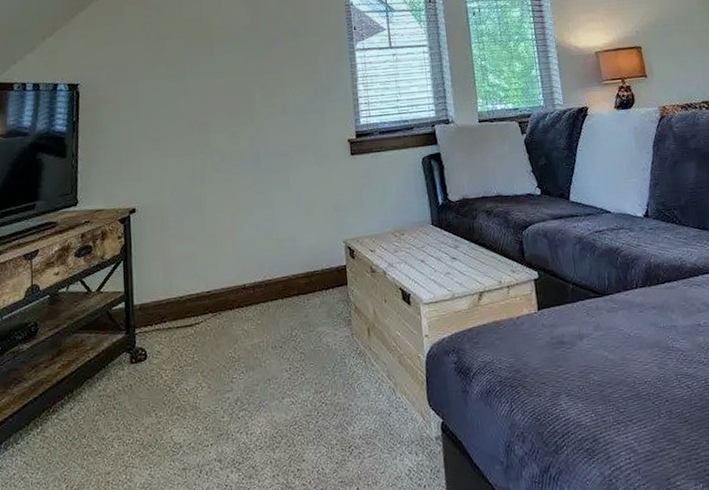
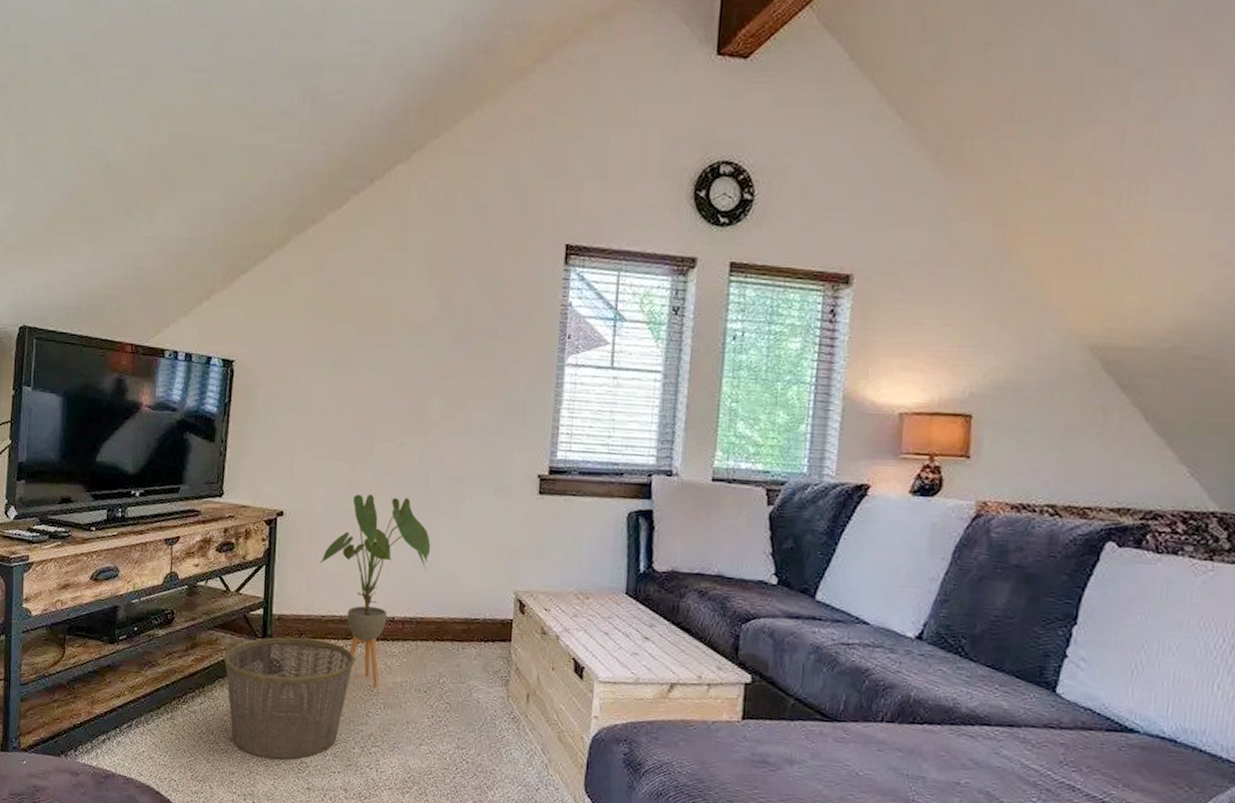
basket: none [89,319,216,449] -> present [223,636,357,760]
house plant: none [172,176,269,353] -> present [319,494,430,687]

